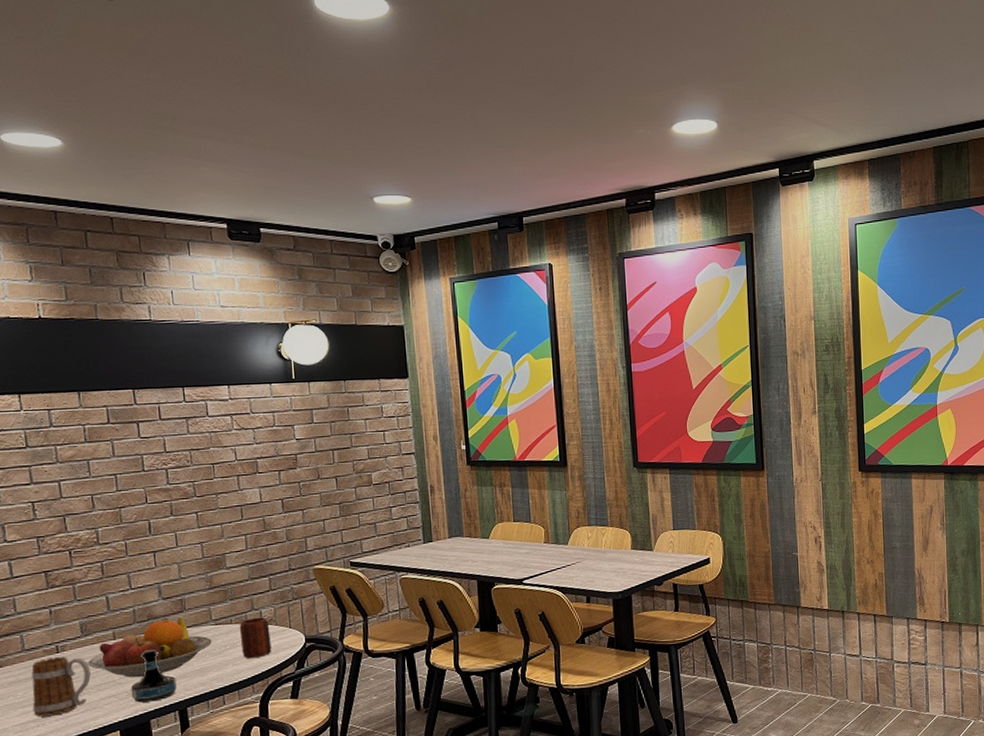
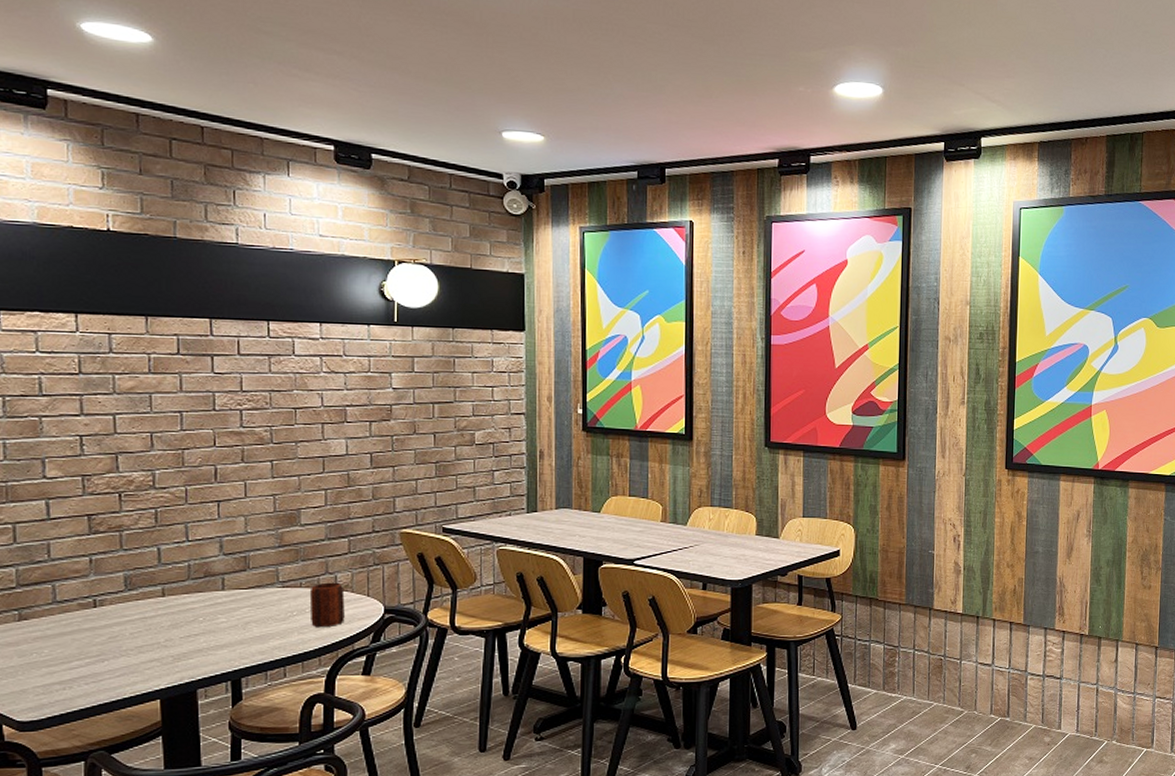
mug: present [31,657,91,717] -> none [59,612,132,679]
fruit bowl: present [88,617,212,678] -> none [130,576,277,641]
tequila bottle: present [130,649,177,703] -> none [177,610,231,669]

